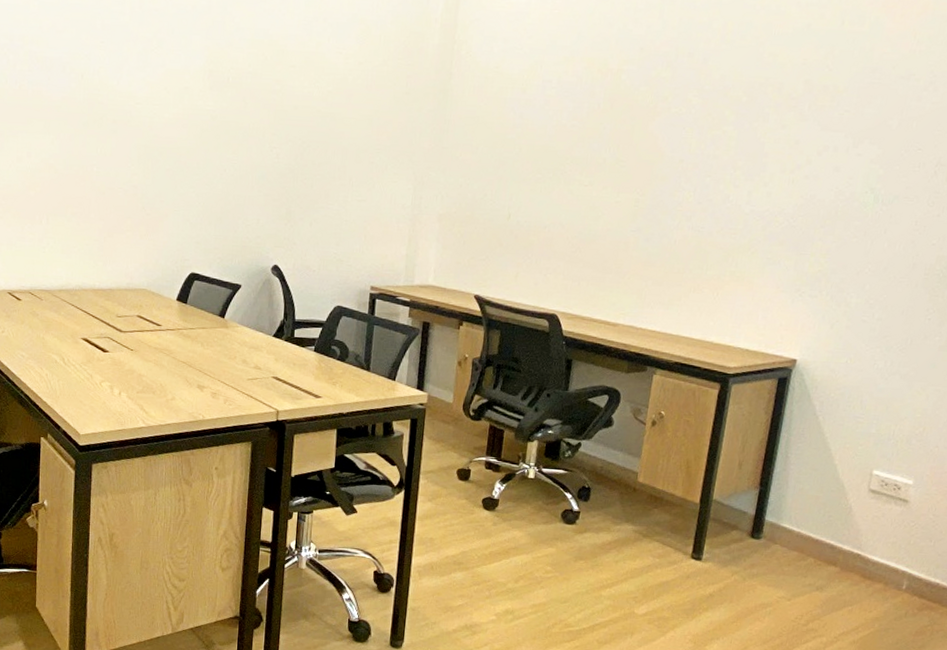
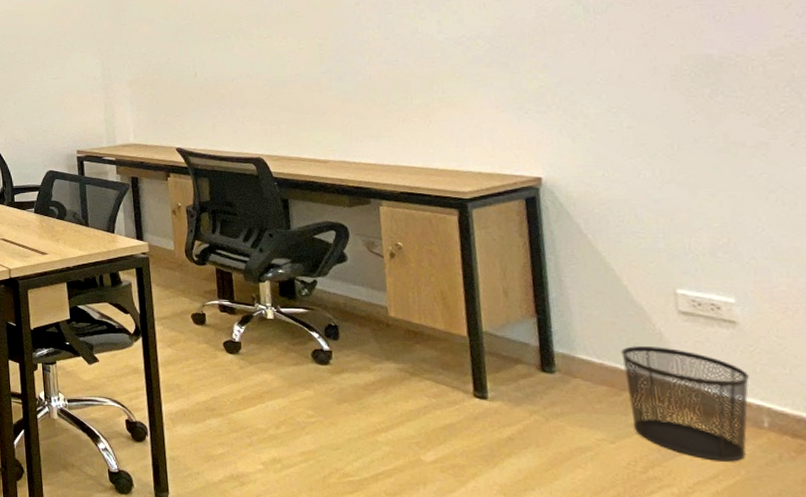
waste bin: none [808,518,904,617] -> present [621,346,749,462]

